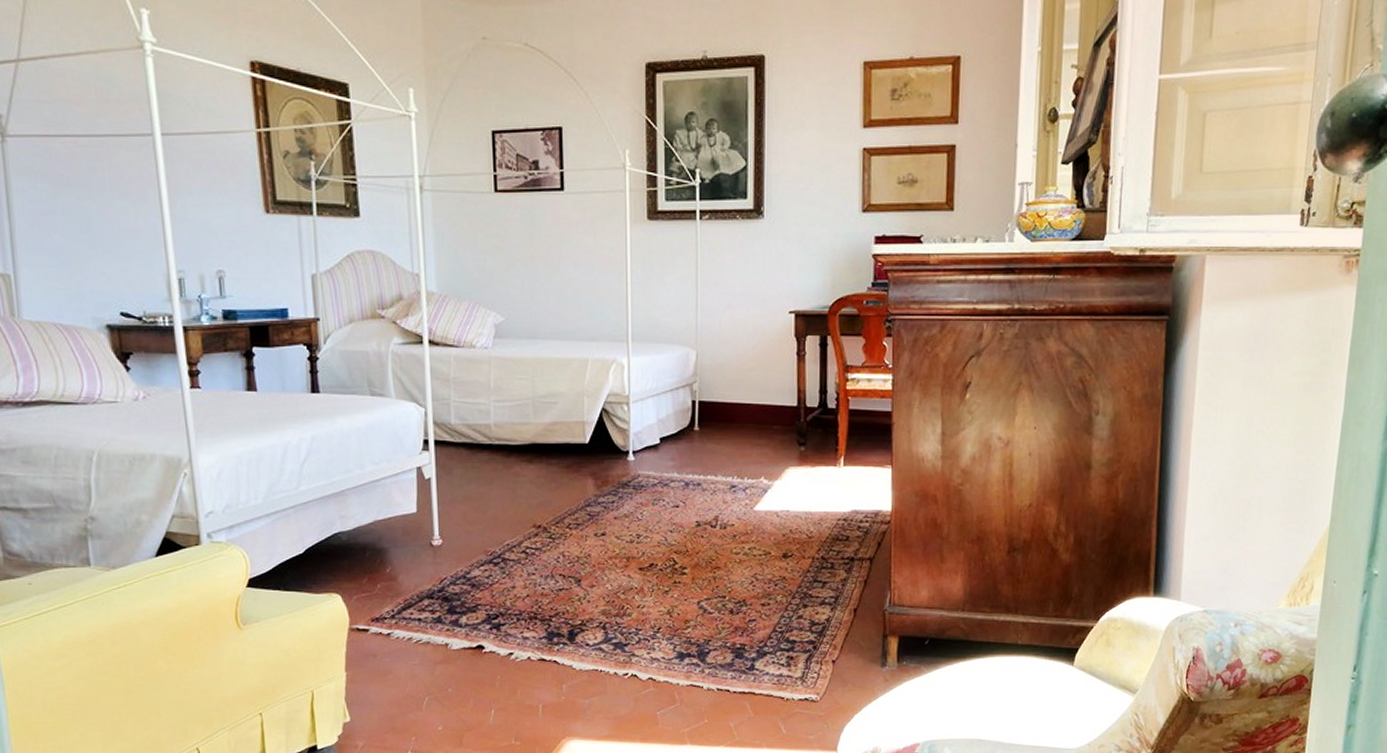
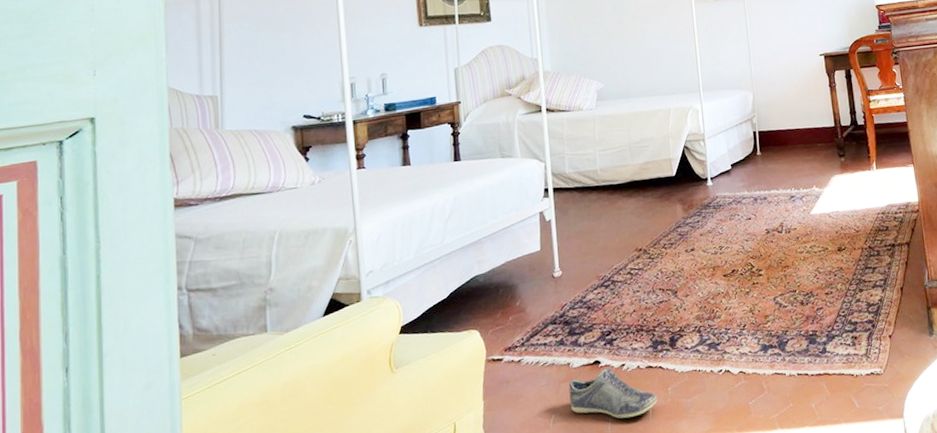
shoe: none [446,654,550,712] -> present [568,368,658,419]

